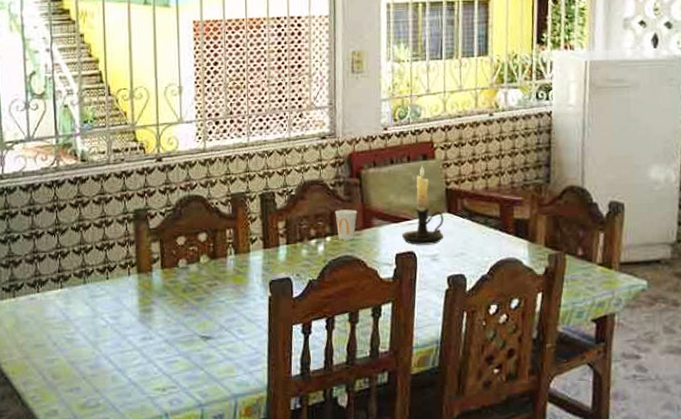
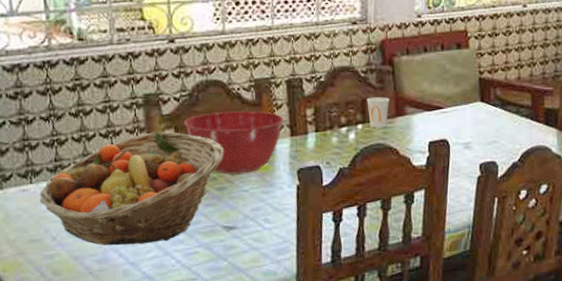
fruit basket: none [44,244,203,352] -> present [39,132,224,246]
mixing bowl: none [167,224,258,286] -> present [183,110,285,174]
candle holder: present [402,165,444,245] -> none [435,54,477,133]

